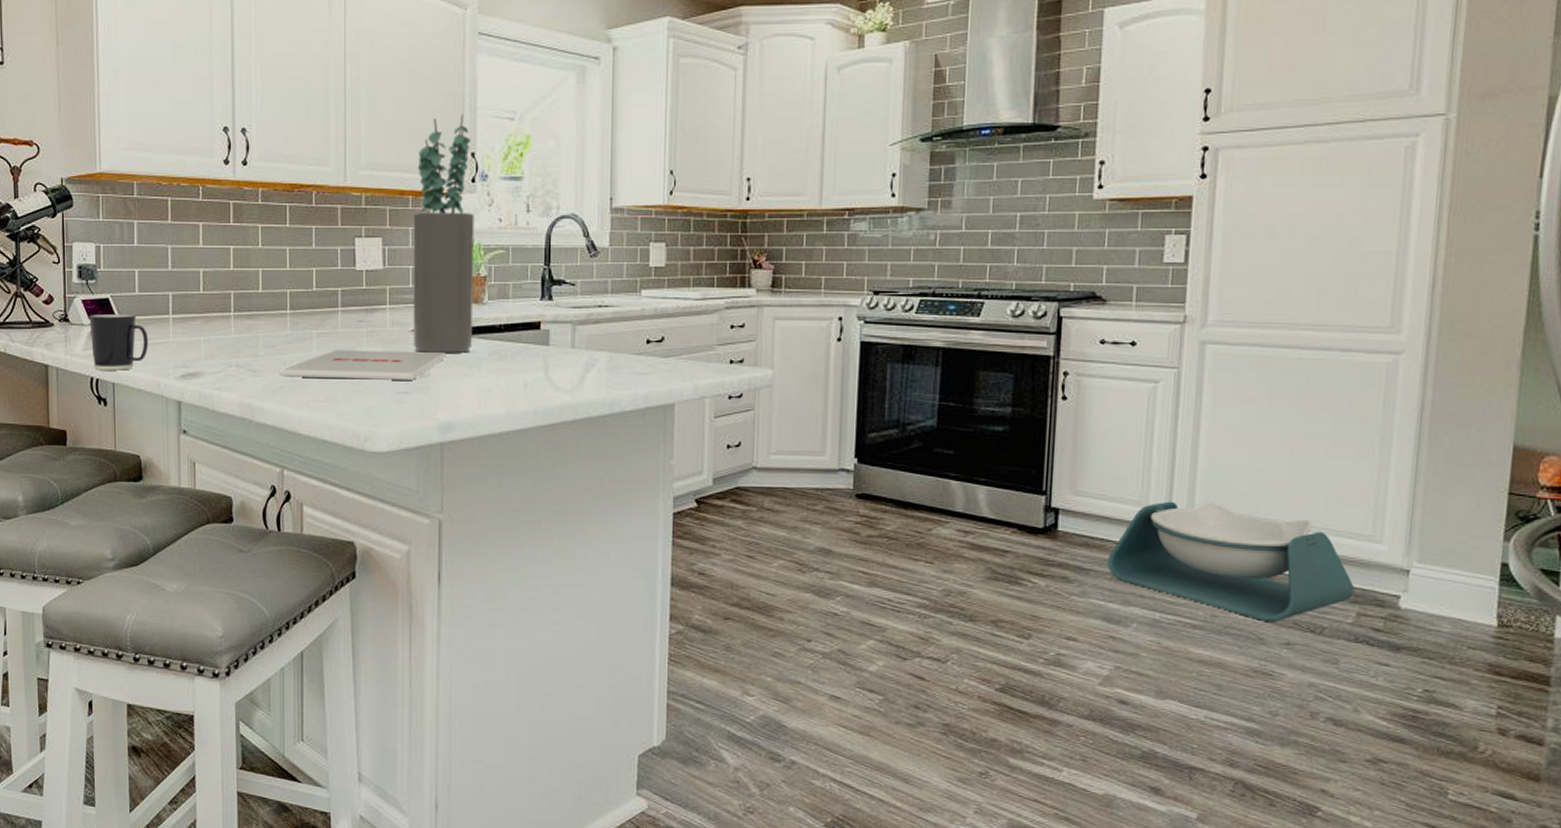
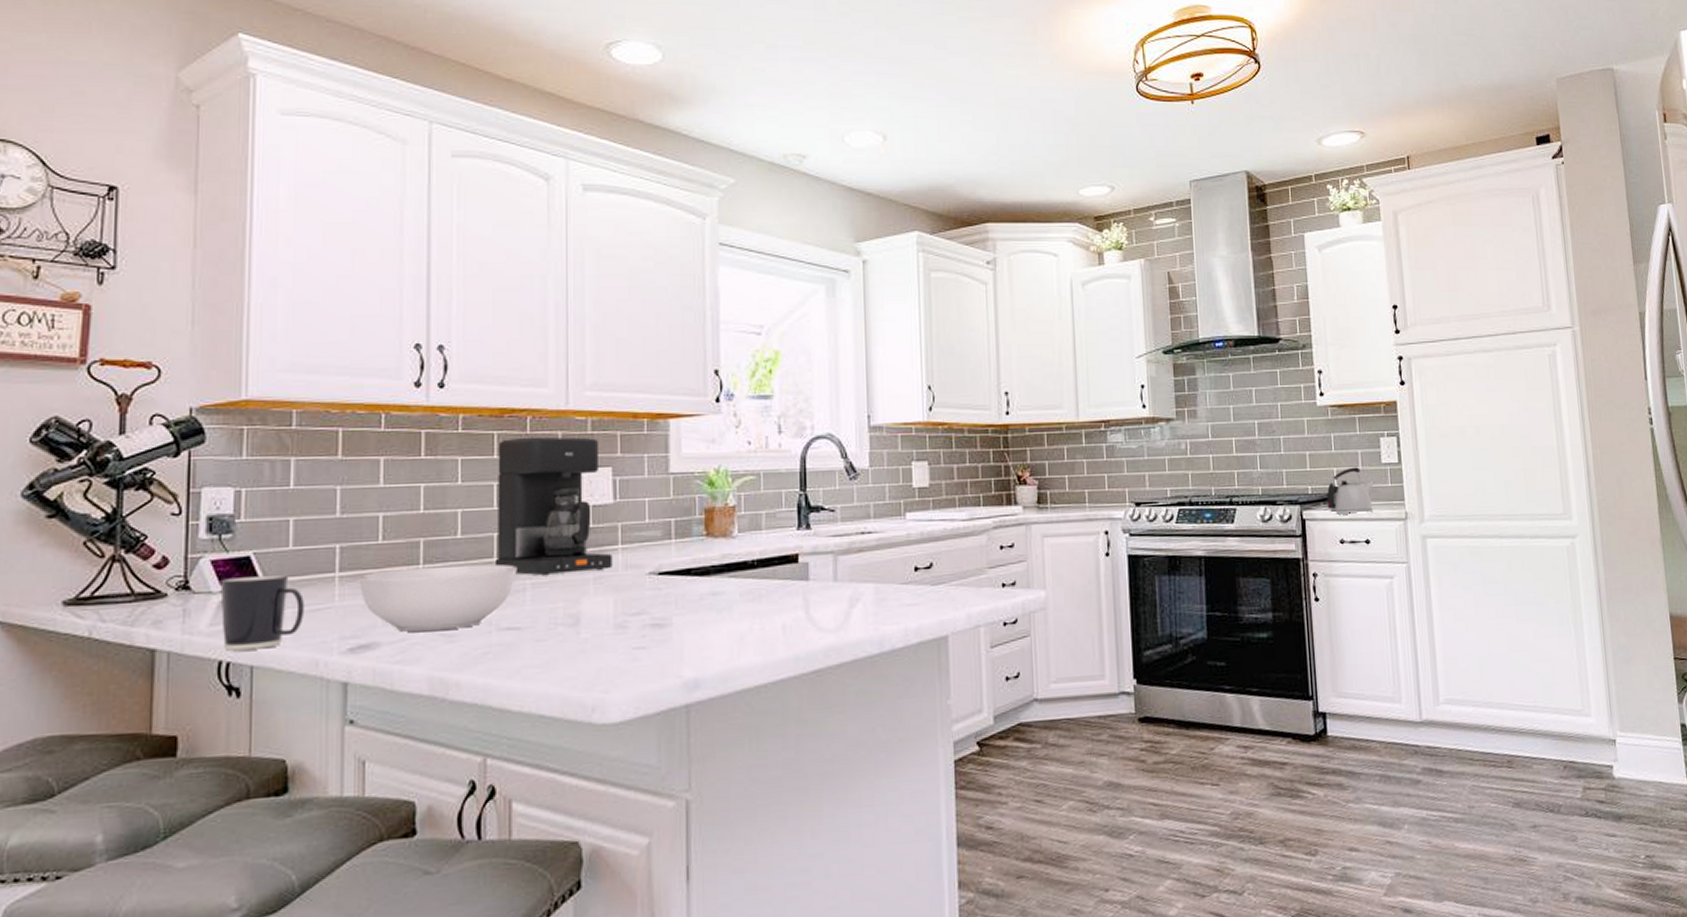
bowl: none [186,314,306,367] -> present [358,564,517,632]
magazine: present [279,350,446,380] -> none [482,596,691,641]
coffee maker: none [288,209,382,328] -> present [494,436,613,576]
vase: present [413,114,474,354] -> none [649,328,722,599]
kettle: none [1090,265,1151,314] -> present [1326,467,1375,514]
pet bowl: present [1107,501,1355,621] -> none [1374,690,1578,806]

